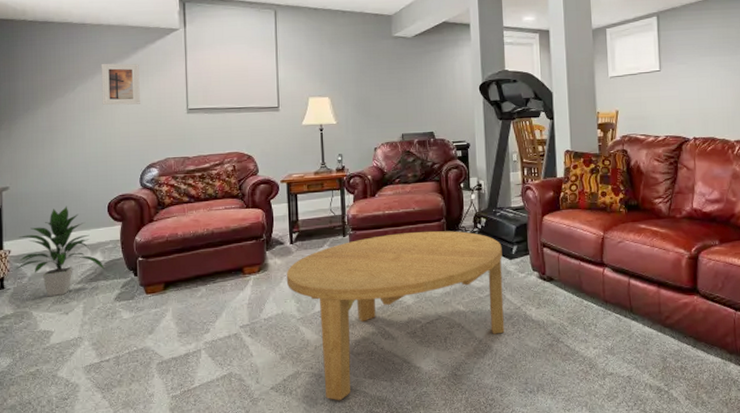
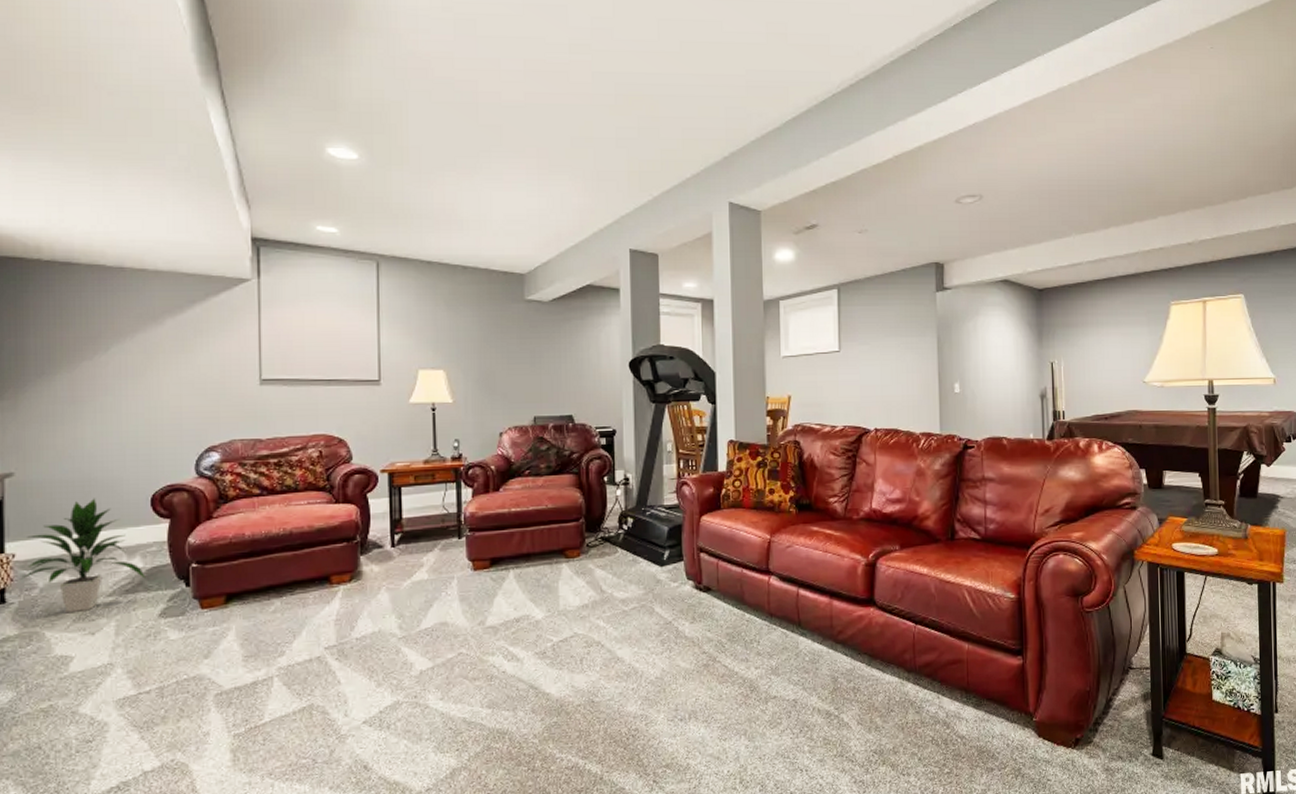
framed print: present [101,63,140,106] -> none [144,318,197,372]
coffee table: present [286,231,505,400] -> none [385,532,652,735]

